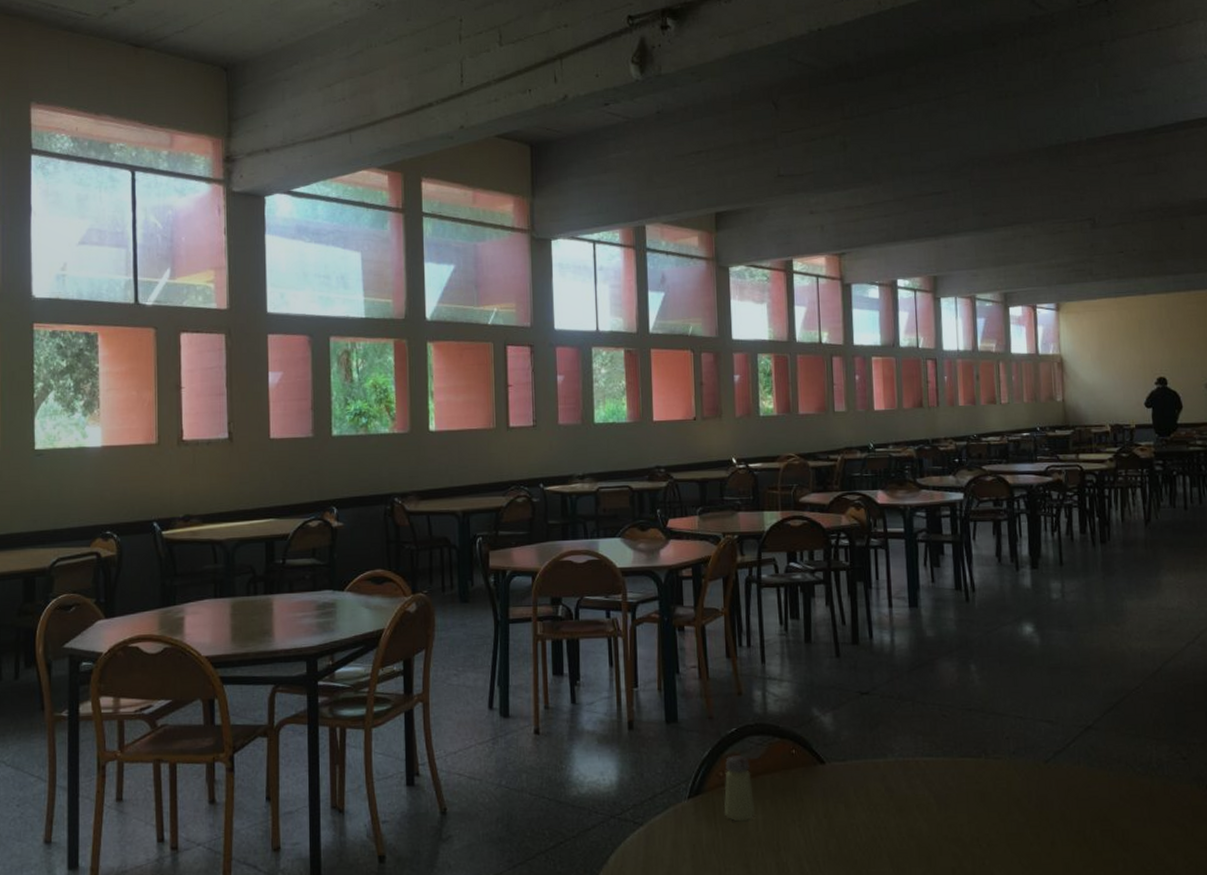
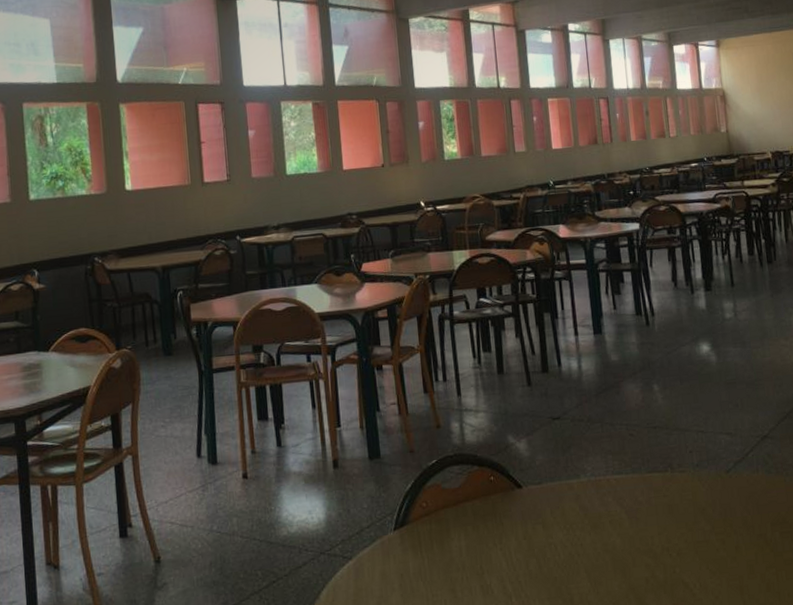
saltshaker: present [723,755,756,822] -> none [427,485,459,549]

